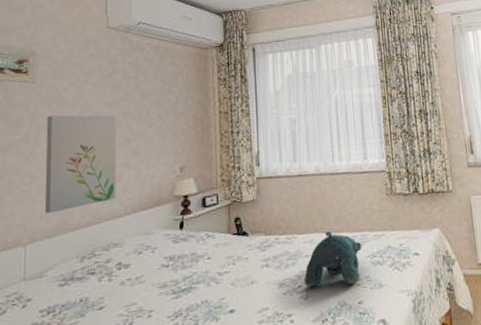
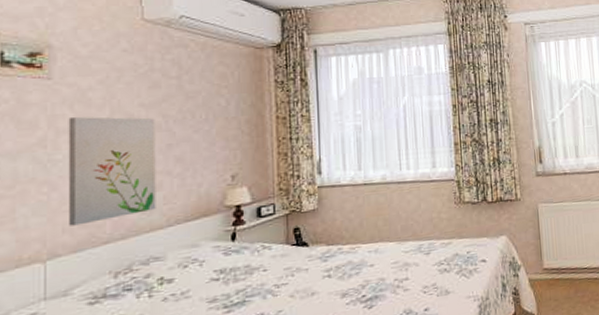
teddy bear: present [303,231,362,287] -> none [367,240,429,297]

